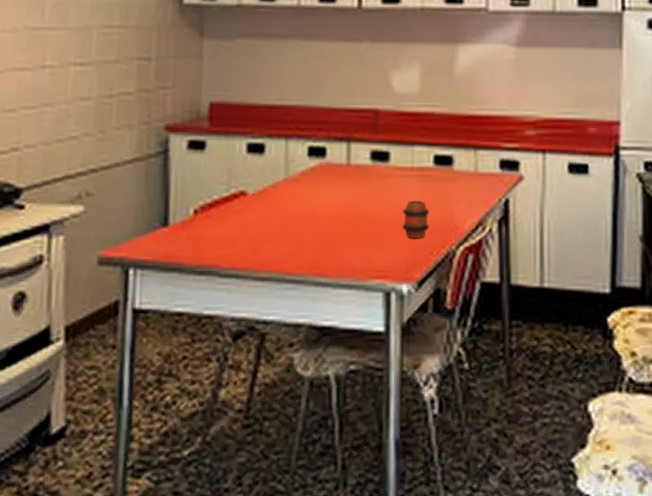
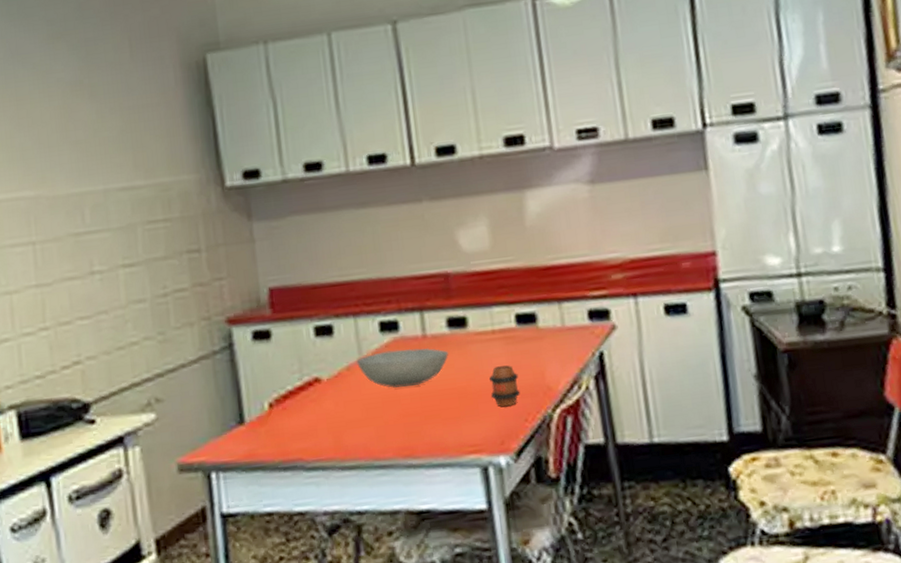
bowl: none [282,174,368,210] -> present [357,348,449,388]

